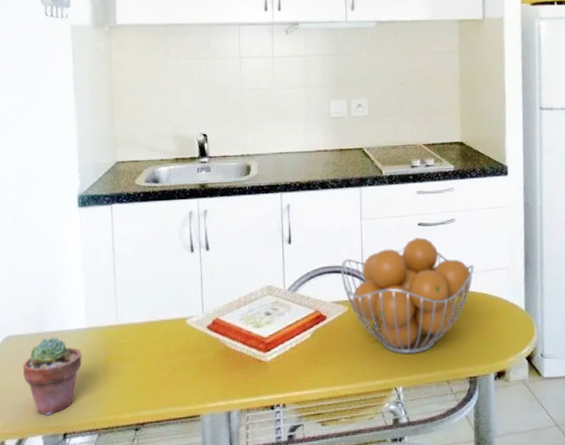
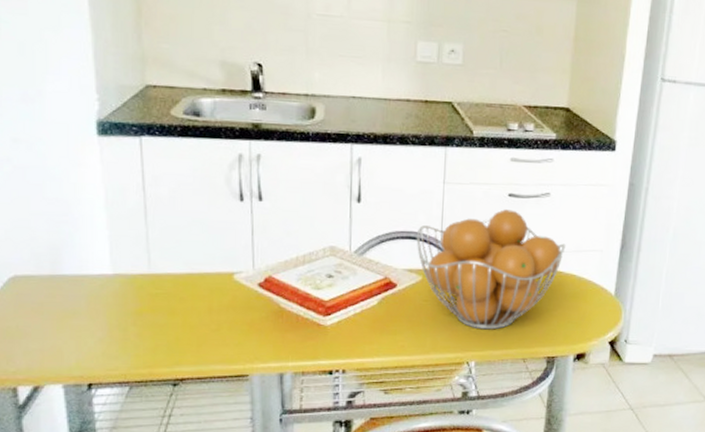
potted succulent: present [22,337,82,416] -> none [34,281,108,364]

